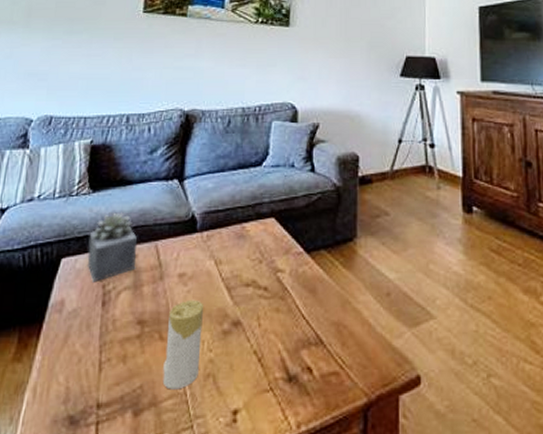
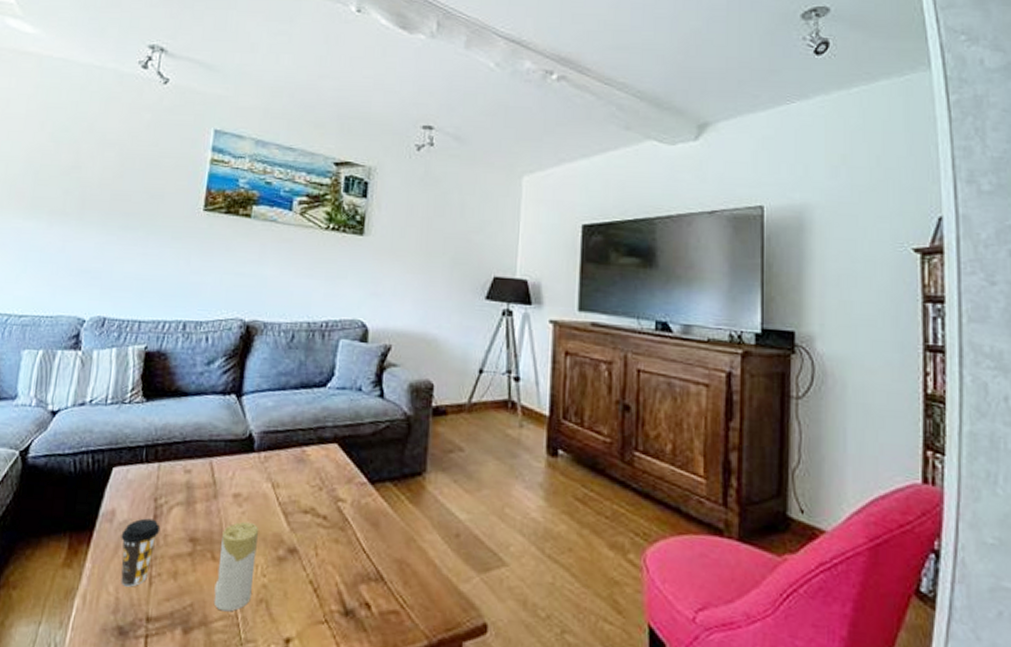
coffee cup: none [70,305,109,375] -> present [120,518,161,587]
succulent plant: present [87,212,138,283] -> none [138,424,192,495]

